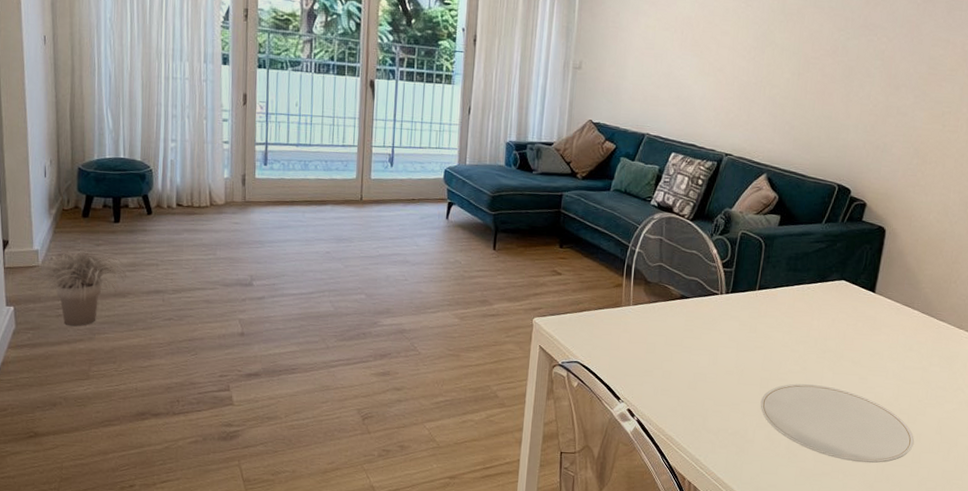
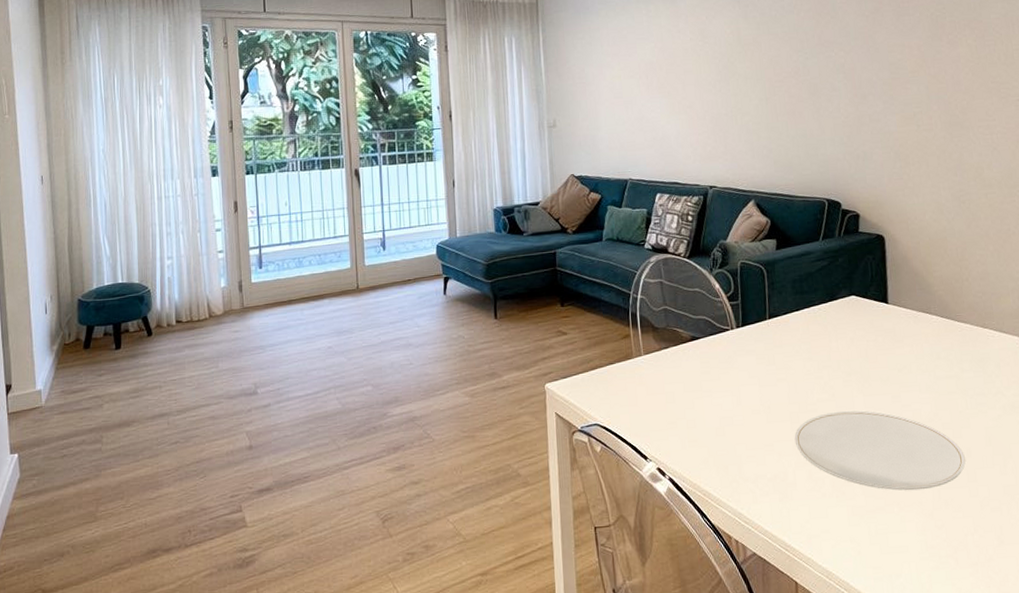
potted plant: present [25,251,127,327] -> none [28,383,131,466]

